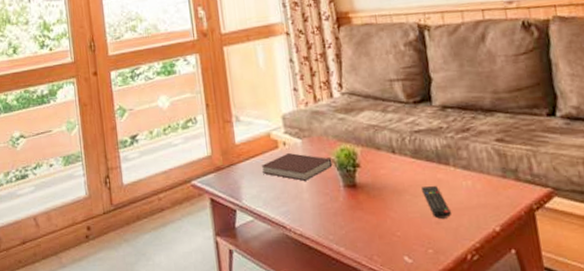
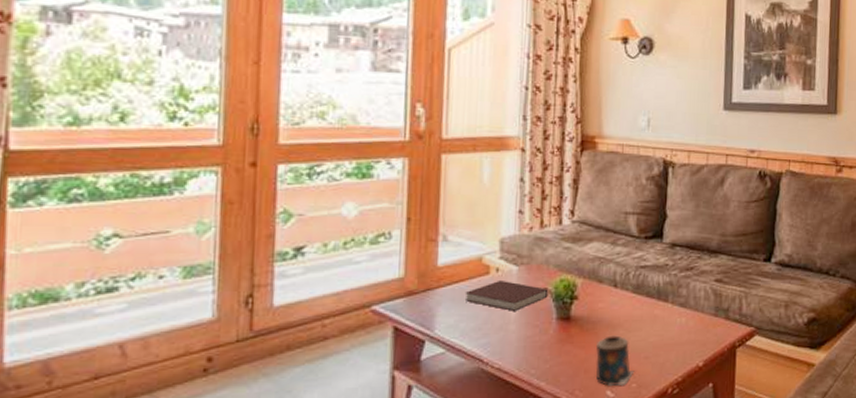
candle: none [385,201,429,253] -> present [595,335,635,387]
remote control: present [422,185,451,219] -> none [637,321,661,354]

